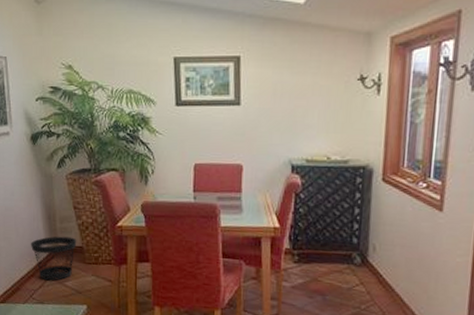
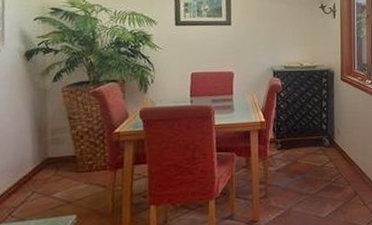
wastebasket: present [31,236,77,281] -> none [15,147,70,195]

